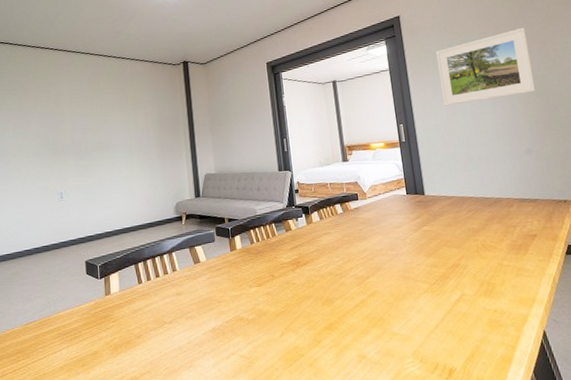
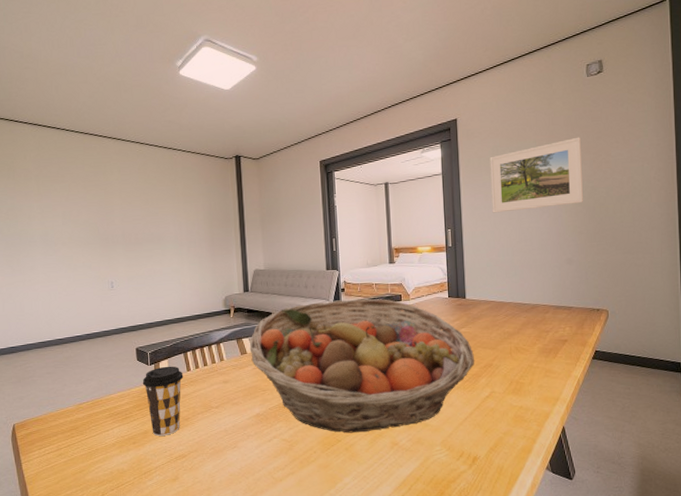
coffee cup: none [92,278,135,357] -> present [142,366,184,436]
fruit basket: none [202,198,441,347] -> present [249,298,475,433]

